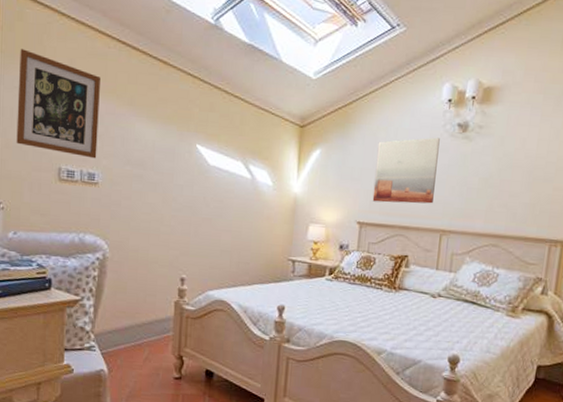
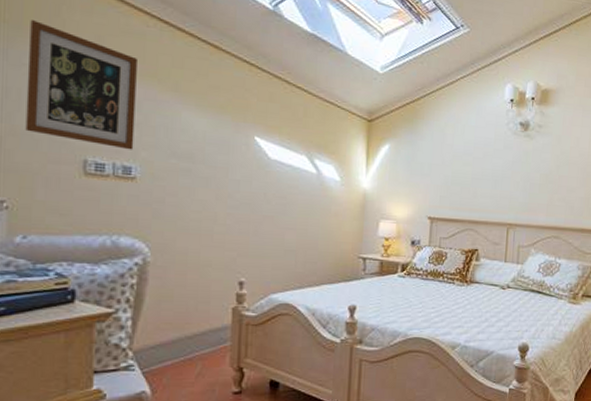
wall art: present [372,137,440,204] -> none [442,135,504,199]

